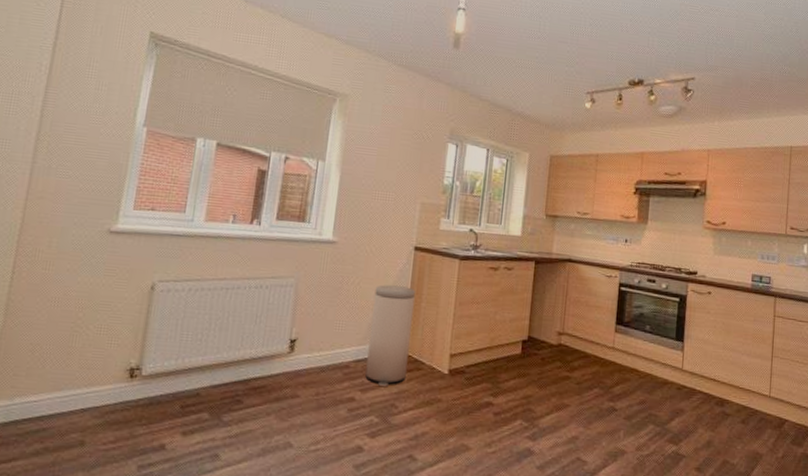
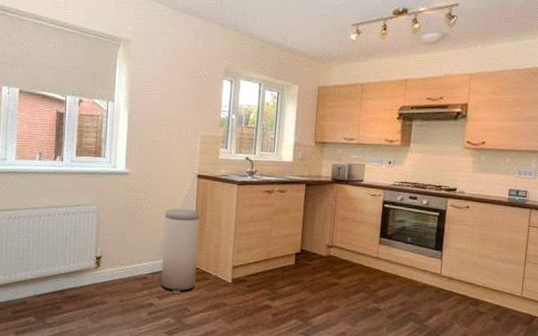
toaster: none [562,237,601,262] -> present [330,161,366,183]

